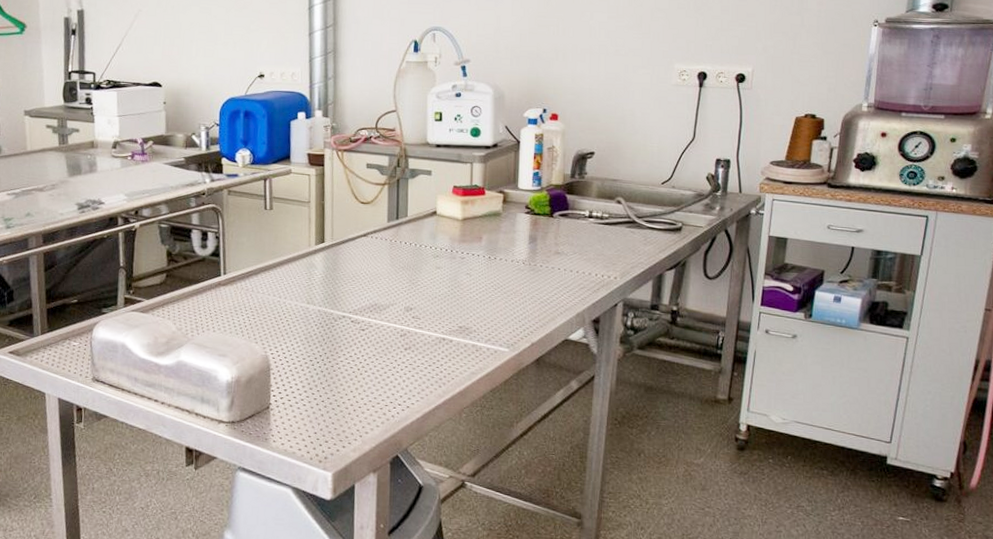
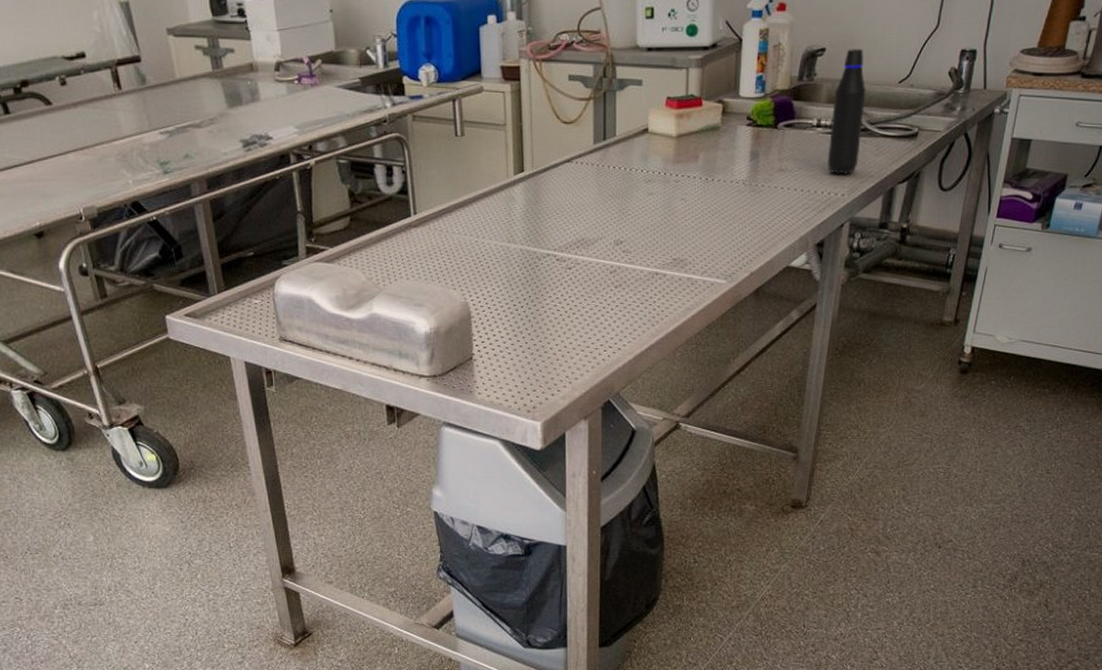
water bottle: none [599,154,633,260] -> present [827,49,866,174]

